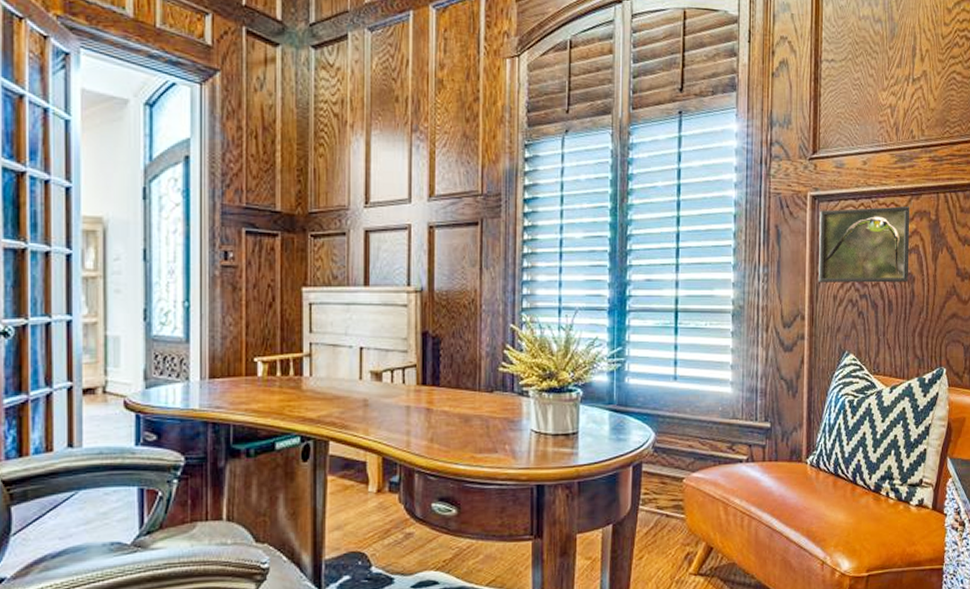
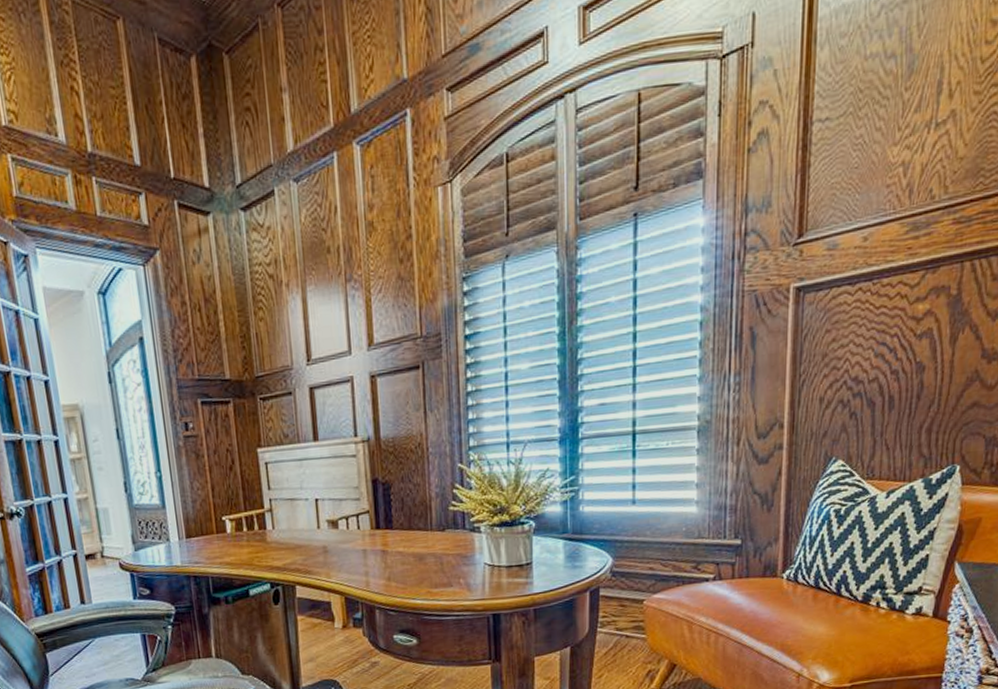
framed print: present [819,206,910,283] -> none [802,283,924,385]

